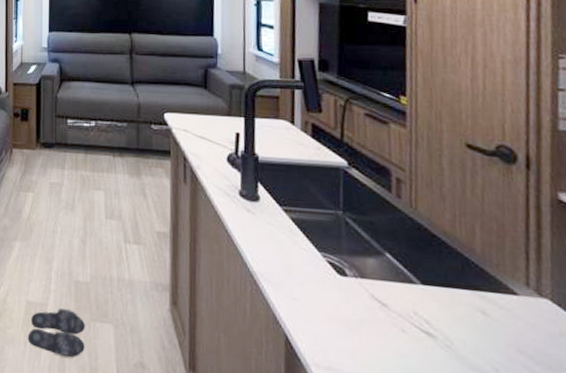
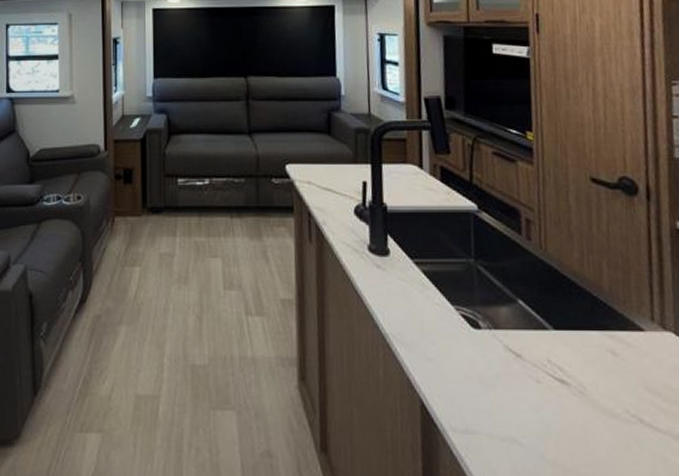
slippers: present [28,308,85,358] -> none [138,399,204,456]

